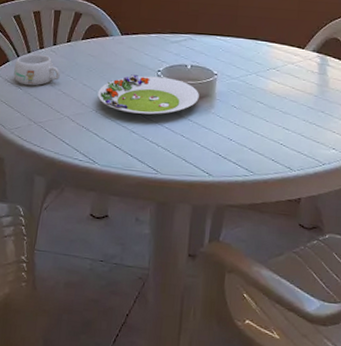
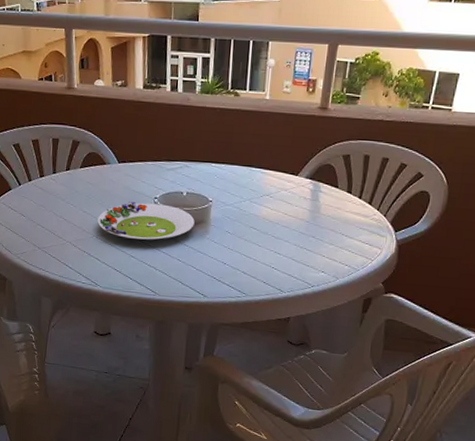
mug: present [13,53,60,86] -> none [16,181,61,213]

